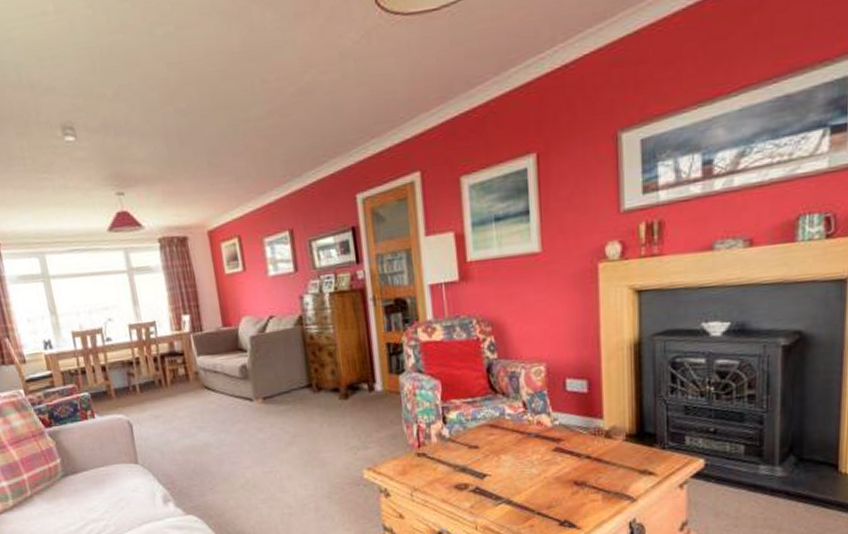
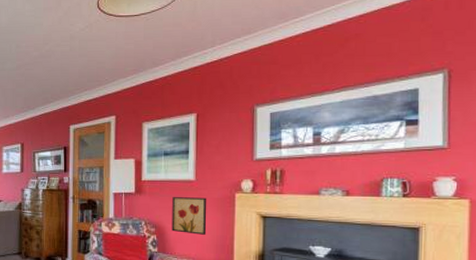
wall art: none [511,274,562,328] -> present [172,197,207,235]

